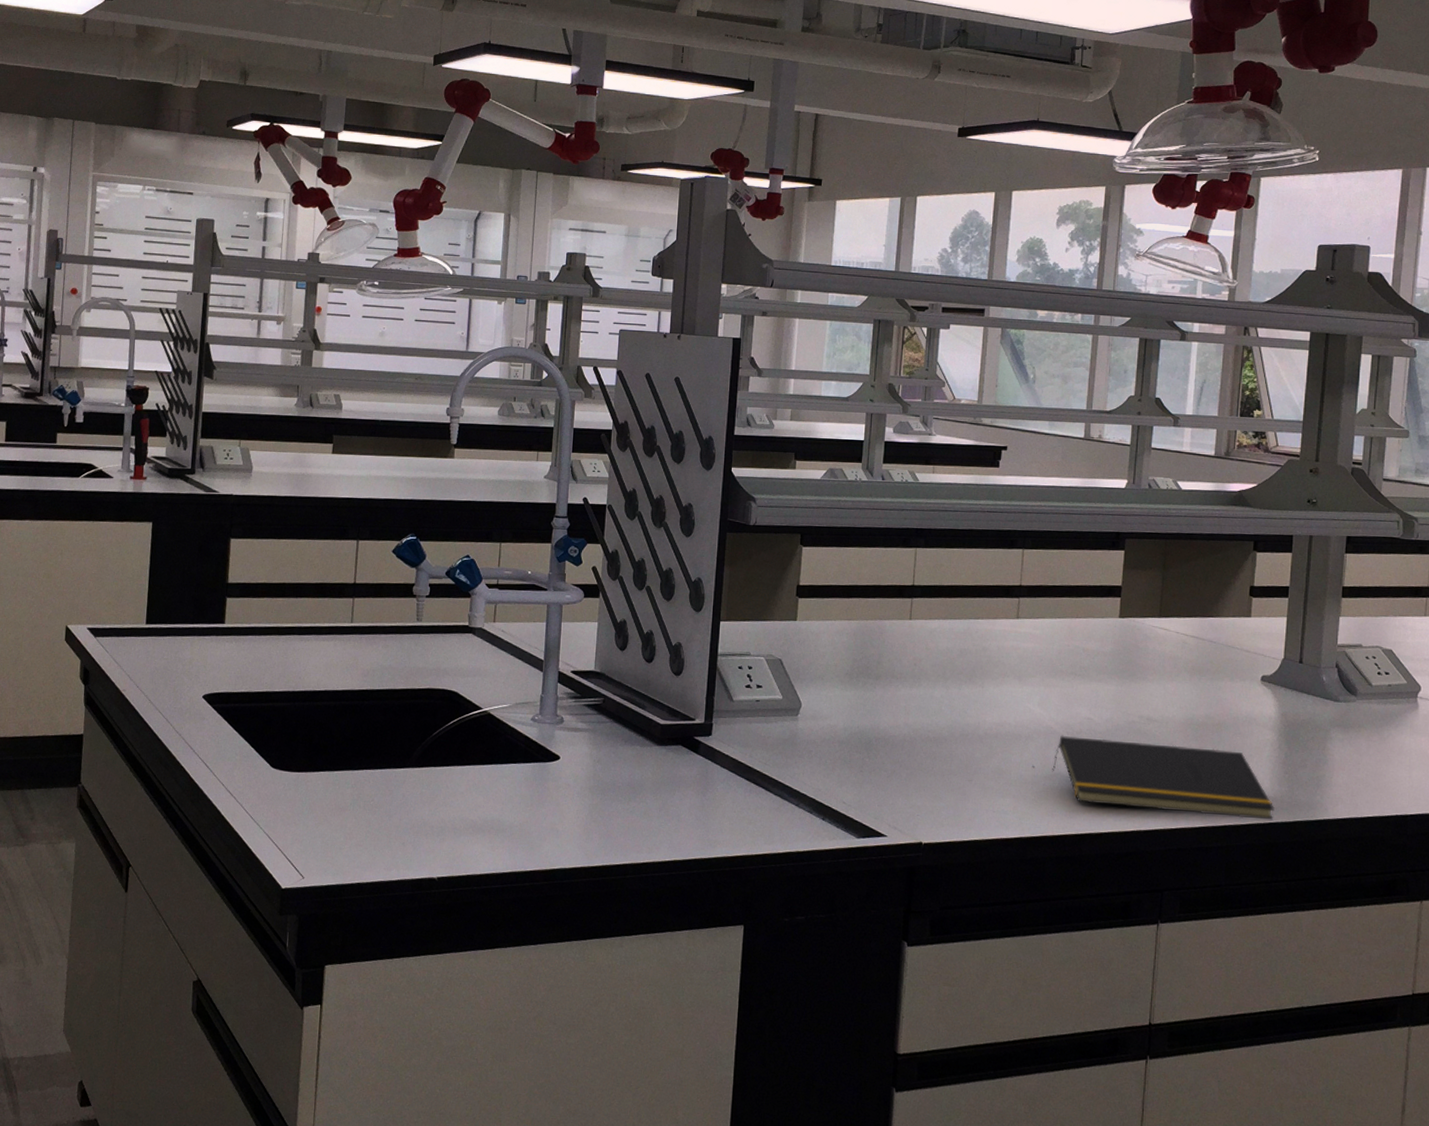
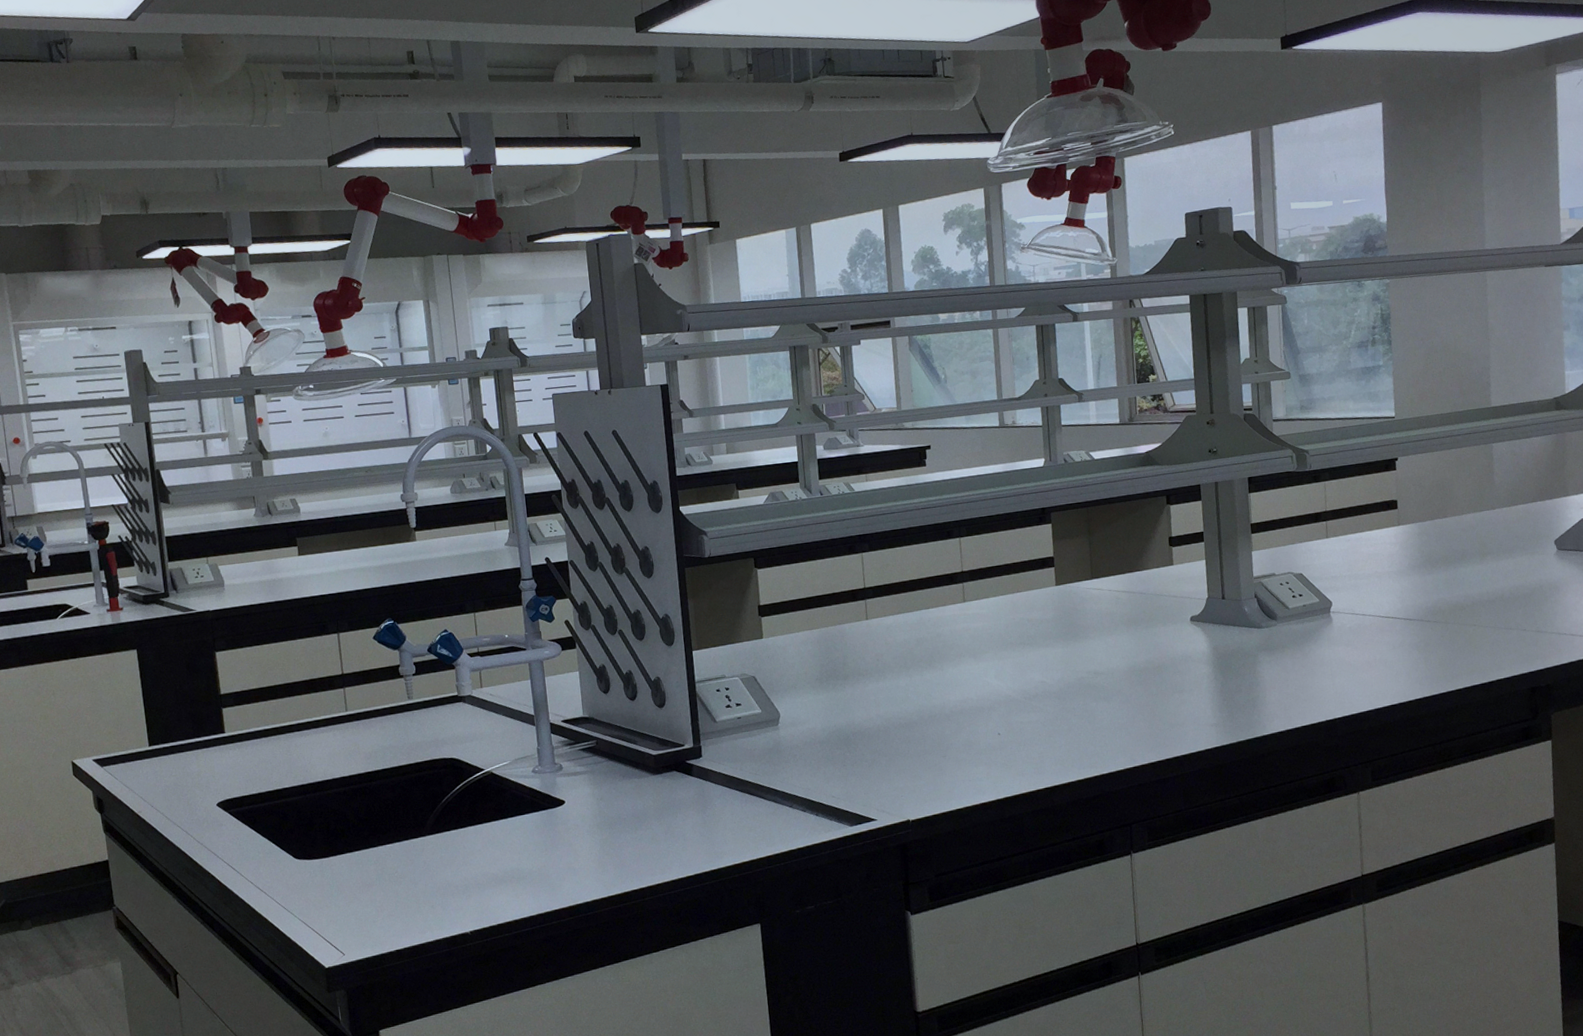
notepad: present [1052,735,1274,820] -> none [1016,688,1219,759]

